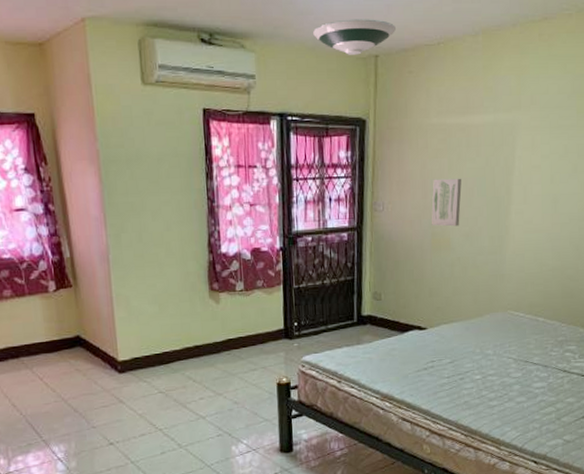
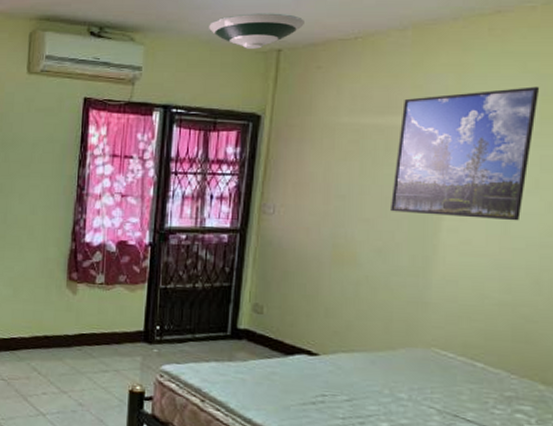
wall art: present [431,178,462,227] -> none [332,183,376,240]
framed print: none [473,85,576,201] -> present [391,86,540,221]

